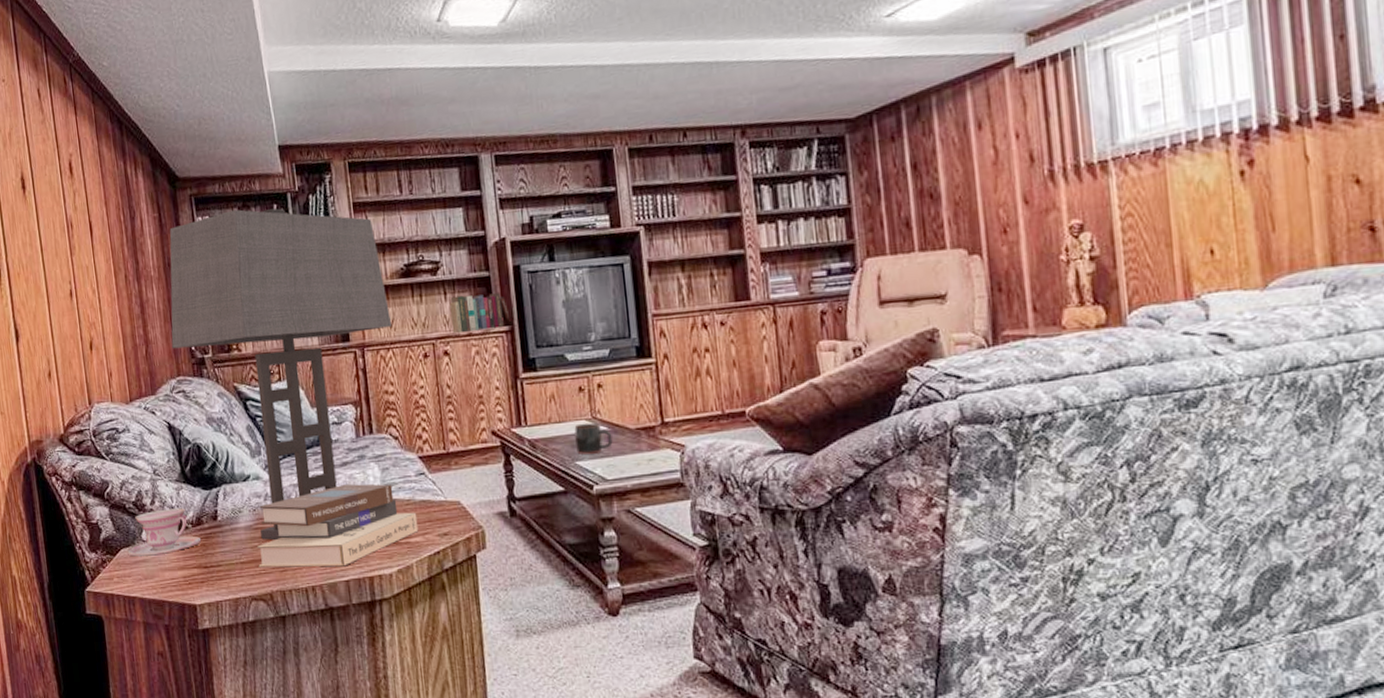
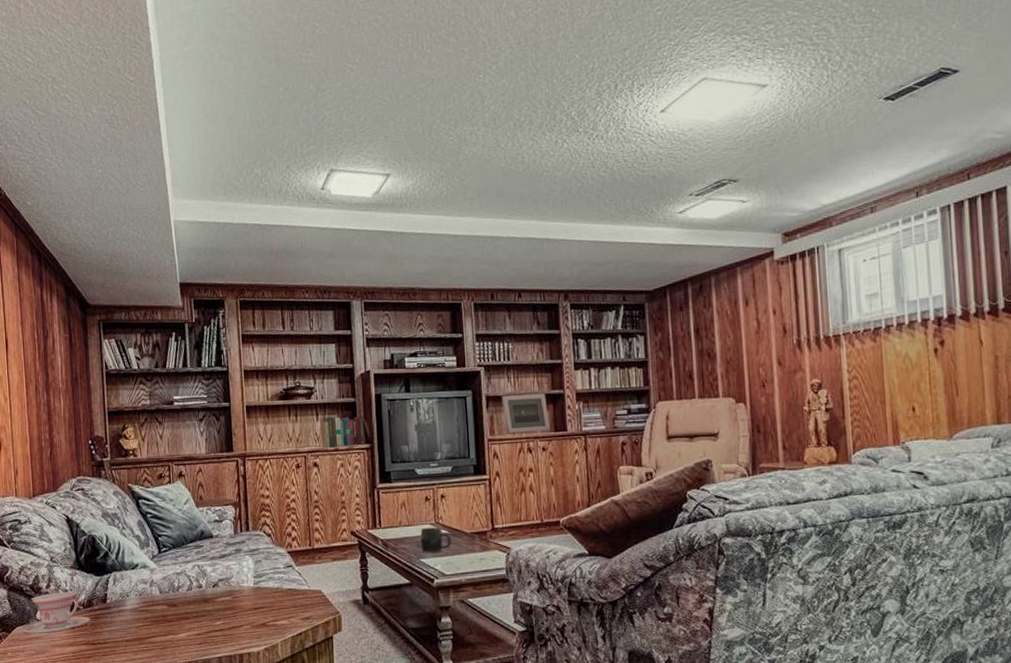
table lamp: present [169,208,392,540] -> none [74,335,271,621]
books: present [256,484,419,568] -> none [140,574,285,645]
picture frame: none [666,254,730,308] -> present [501,393,551,435]

